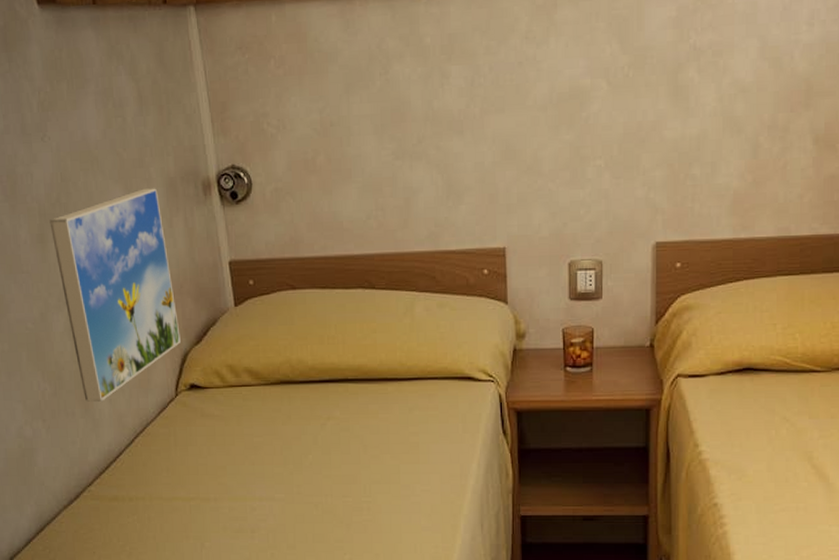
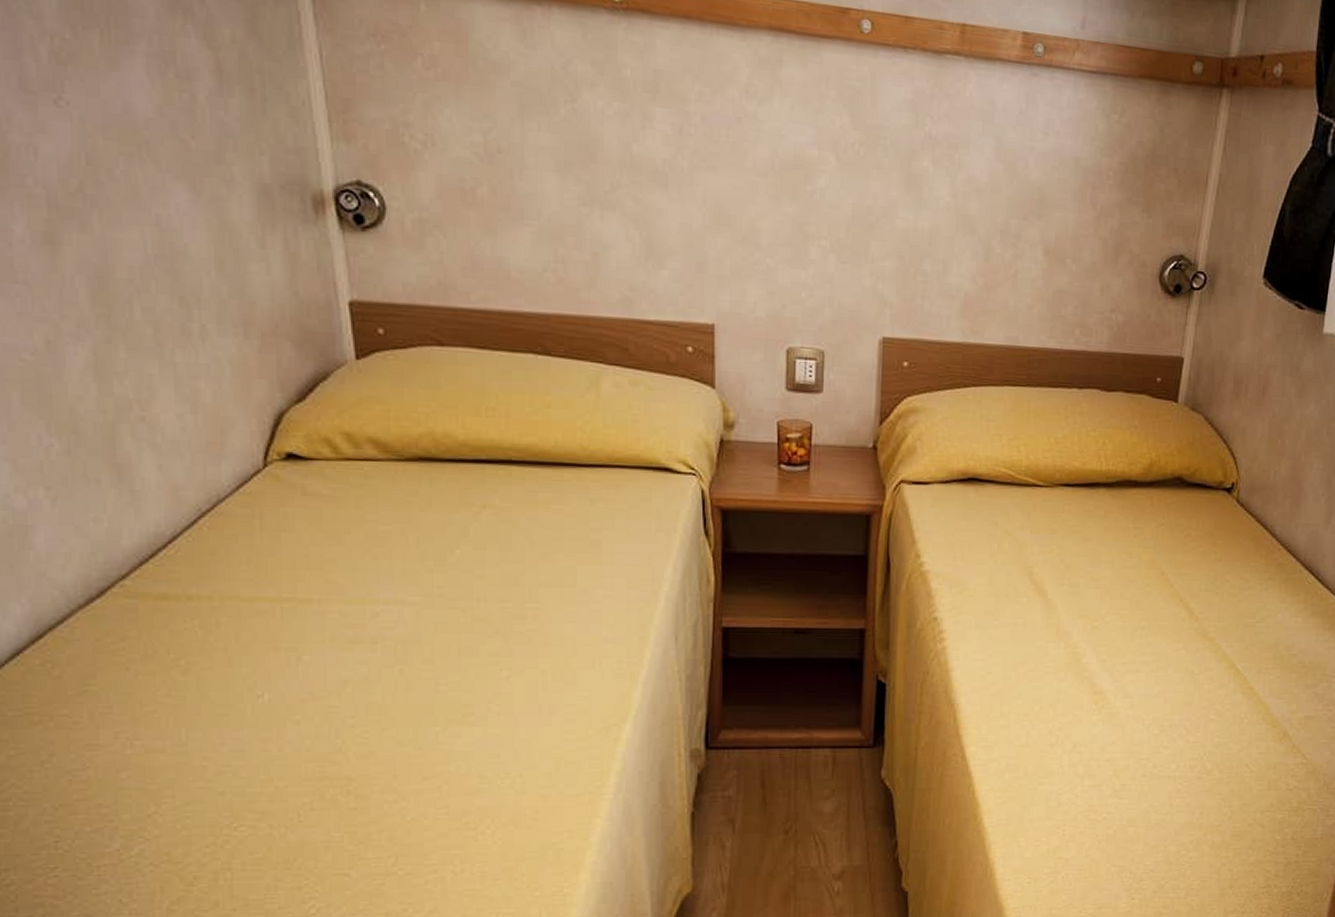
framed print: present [49,188,181,402] -> none [65,192,274,467]

